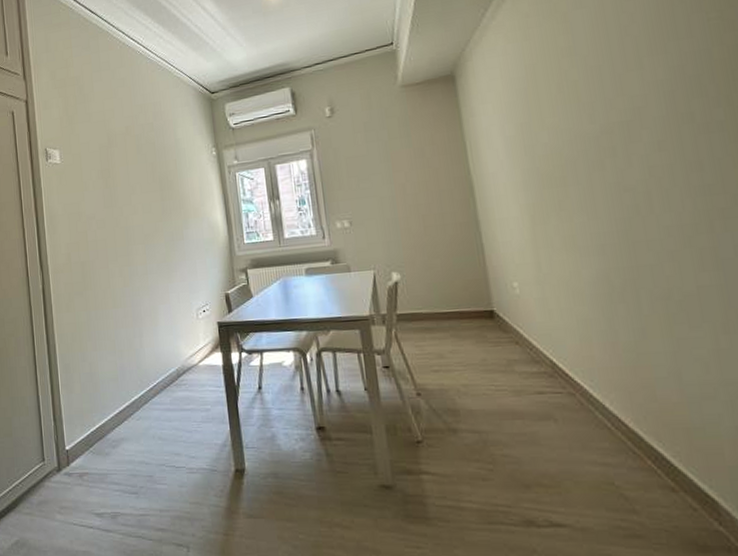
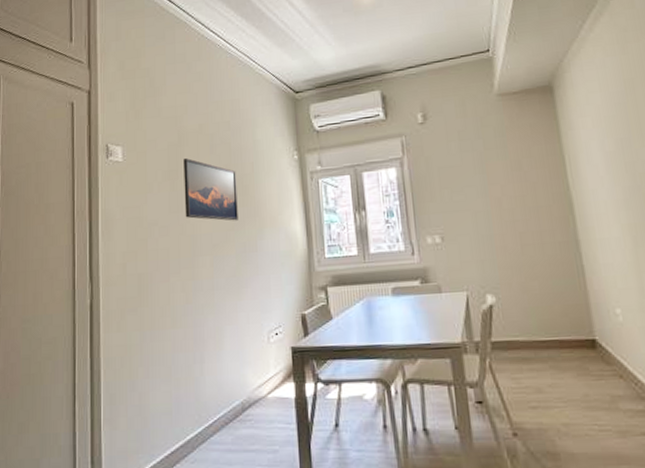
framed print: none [114,158,165,214] -> present [183,158,238,221]

